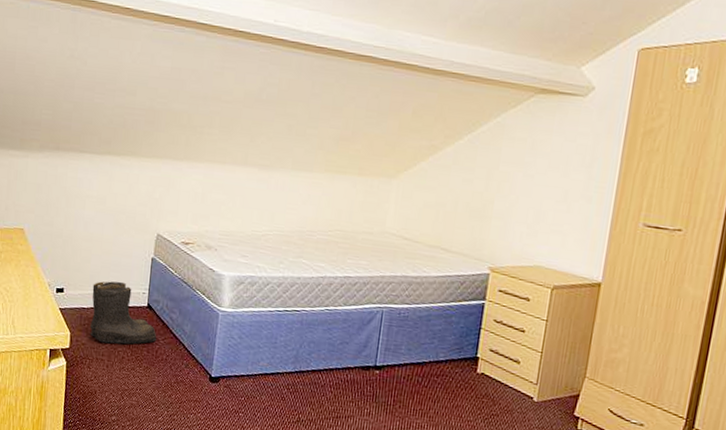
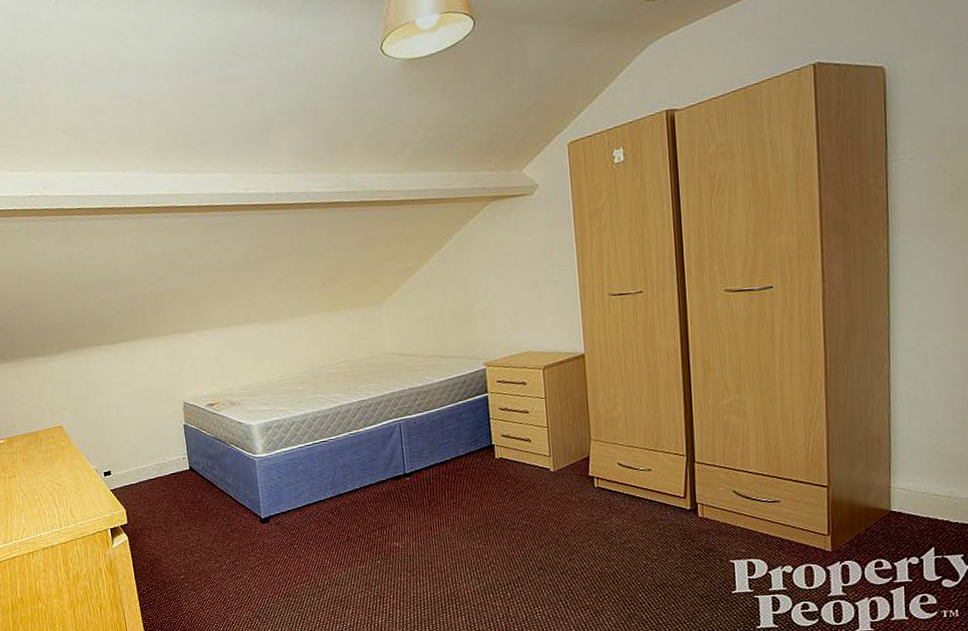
boots: present [90,281,157,345] -> none [136,452,205,512]

